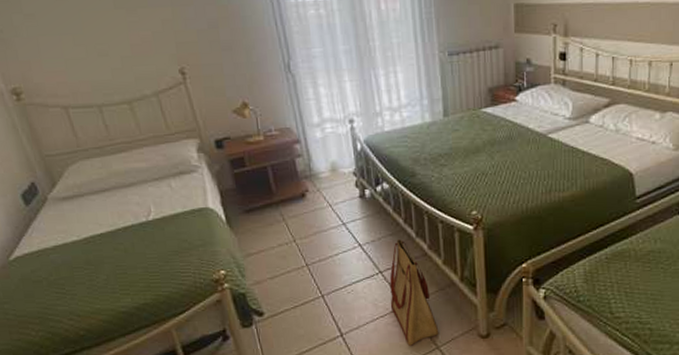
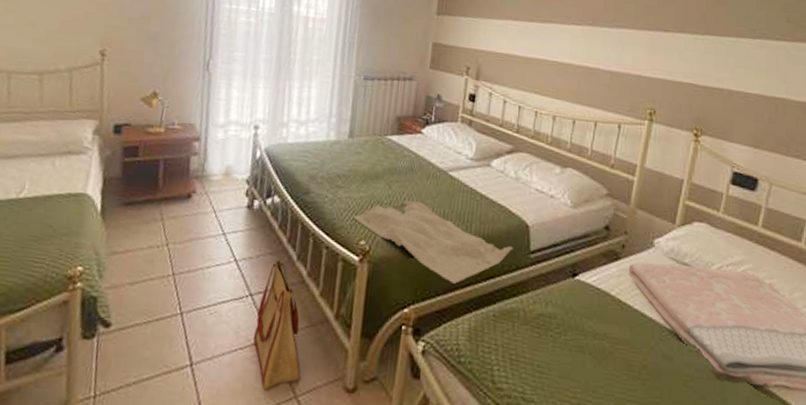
towel: none [461,167,619,236] -> present [353,200,513,284]

